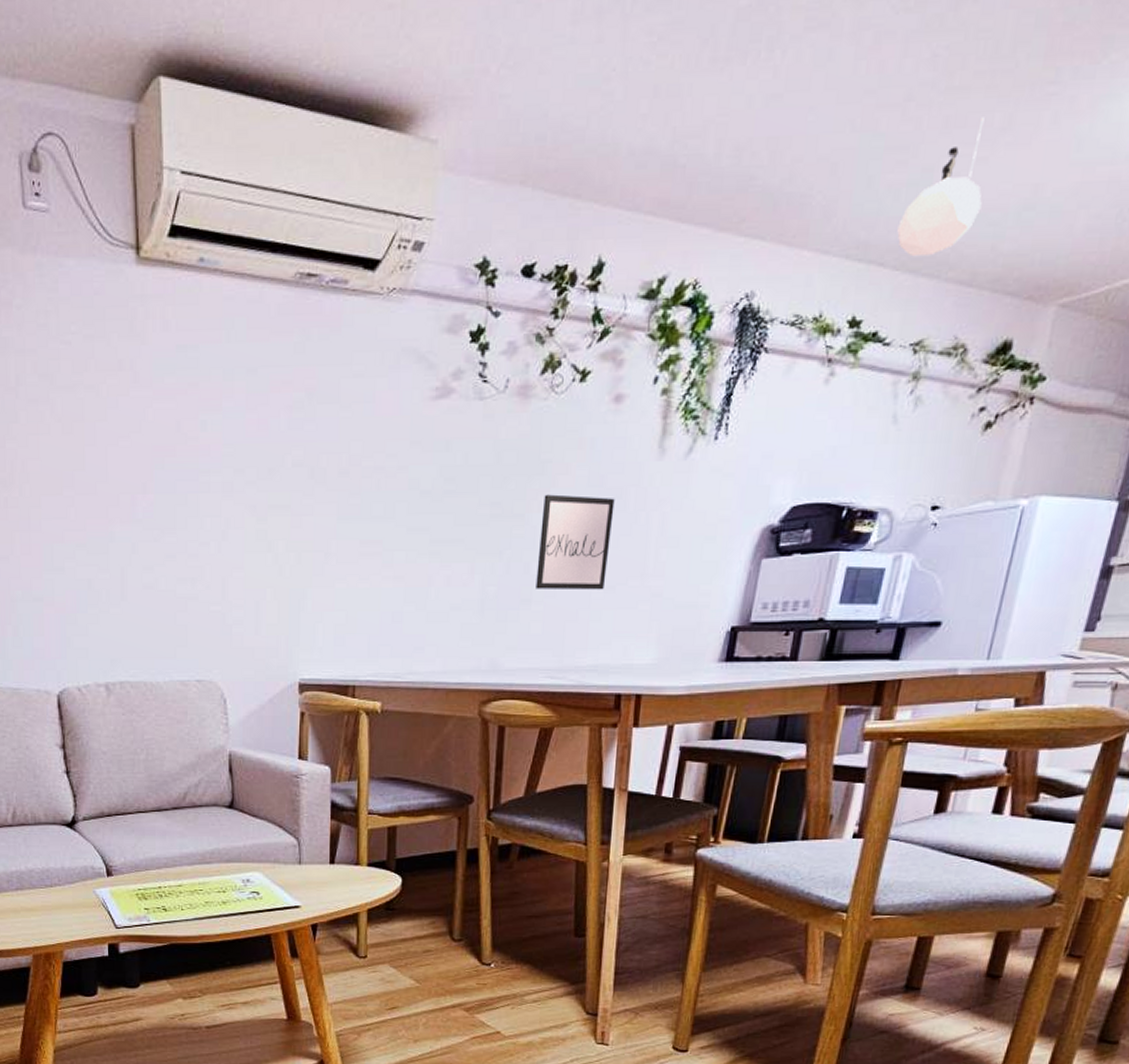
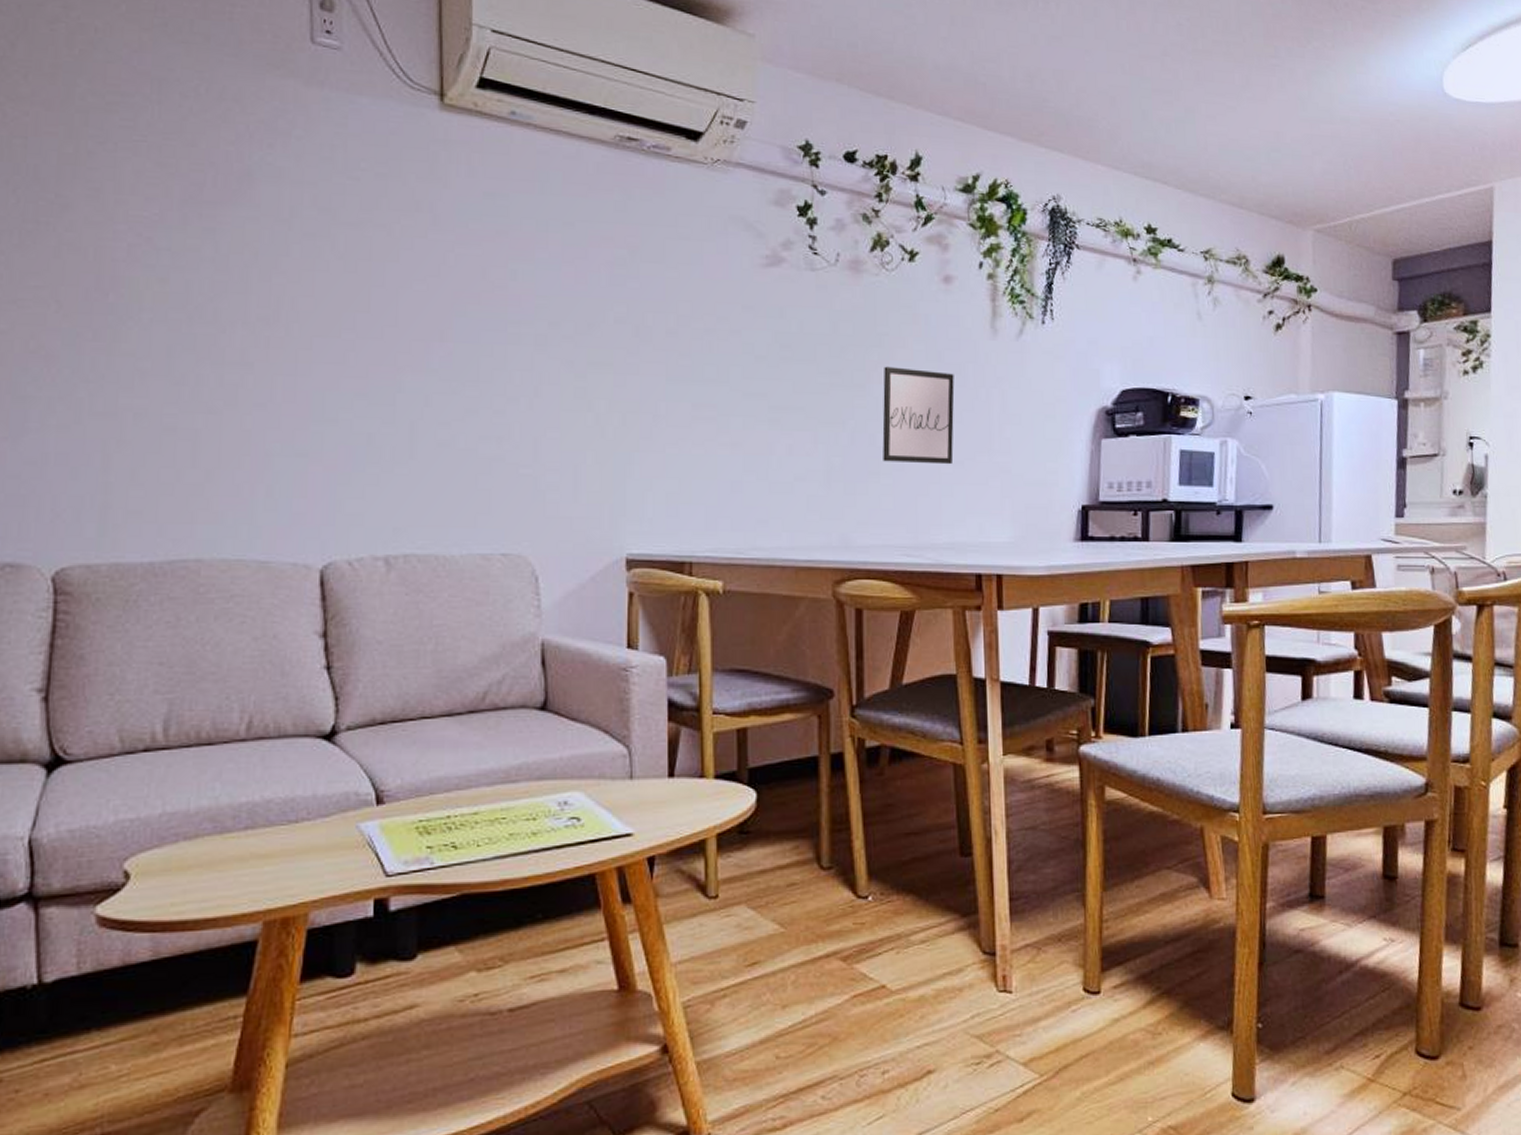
pendant lamp: present [897,117,985,257] -> none [1173,75,1238,180]

